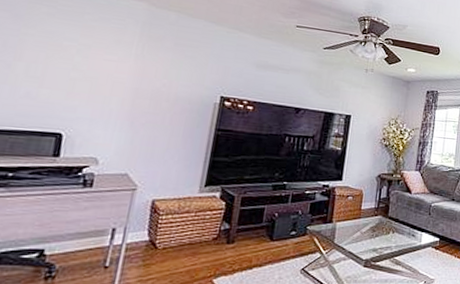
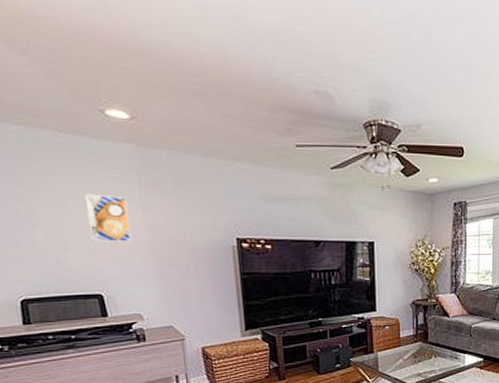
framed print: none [71,38,123,86] -> present [84,193,131,242]

